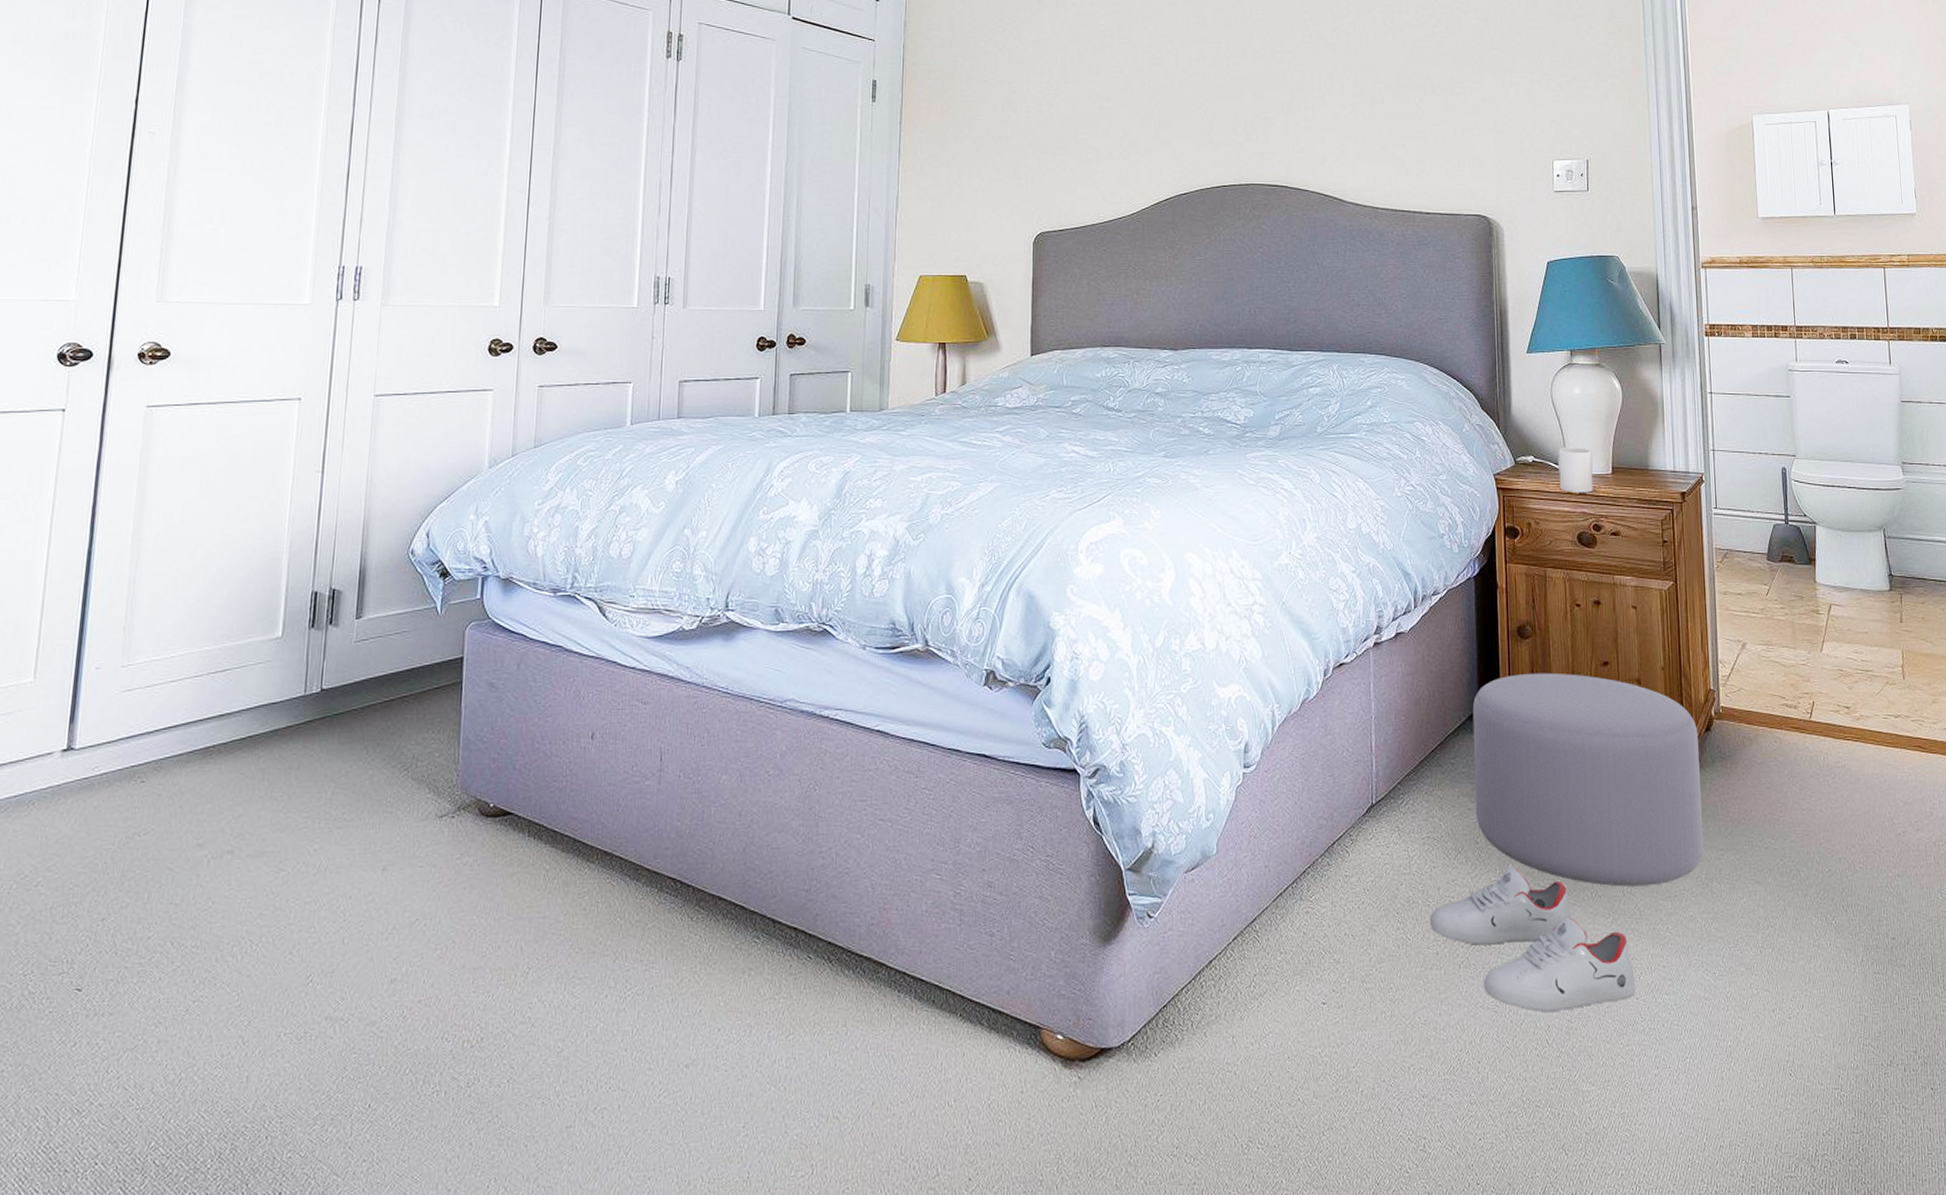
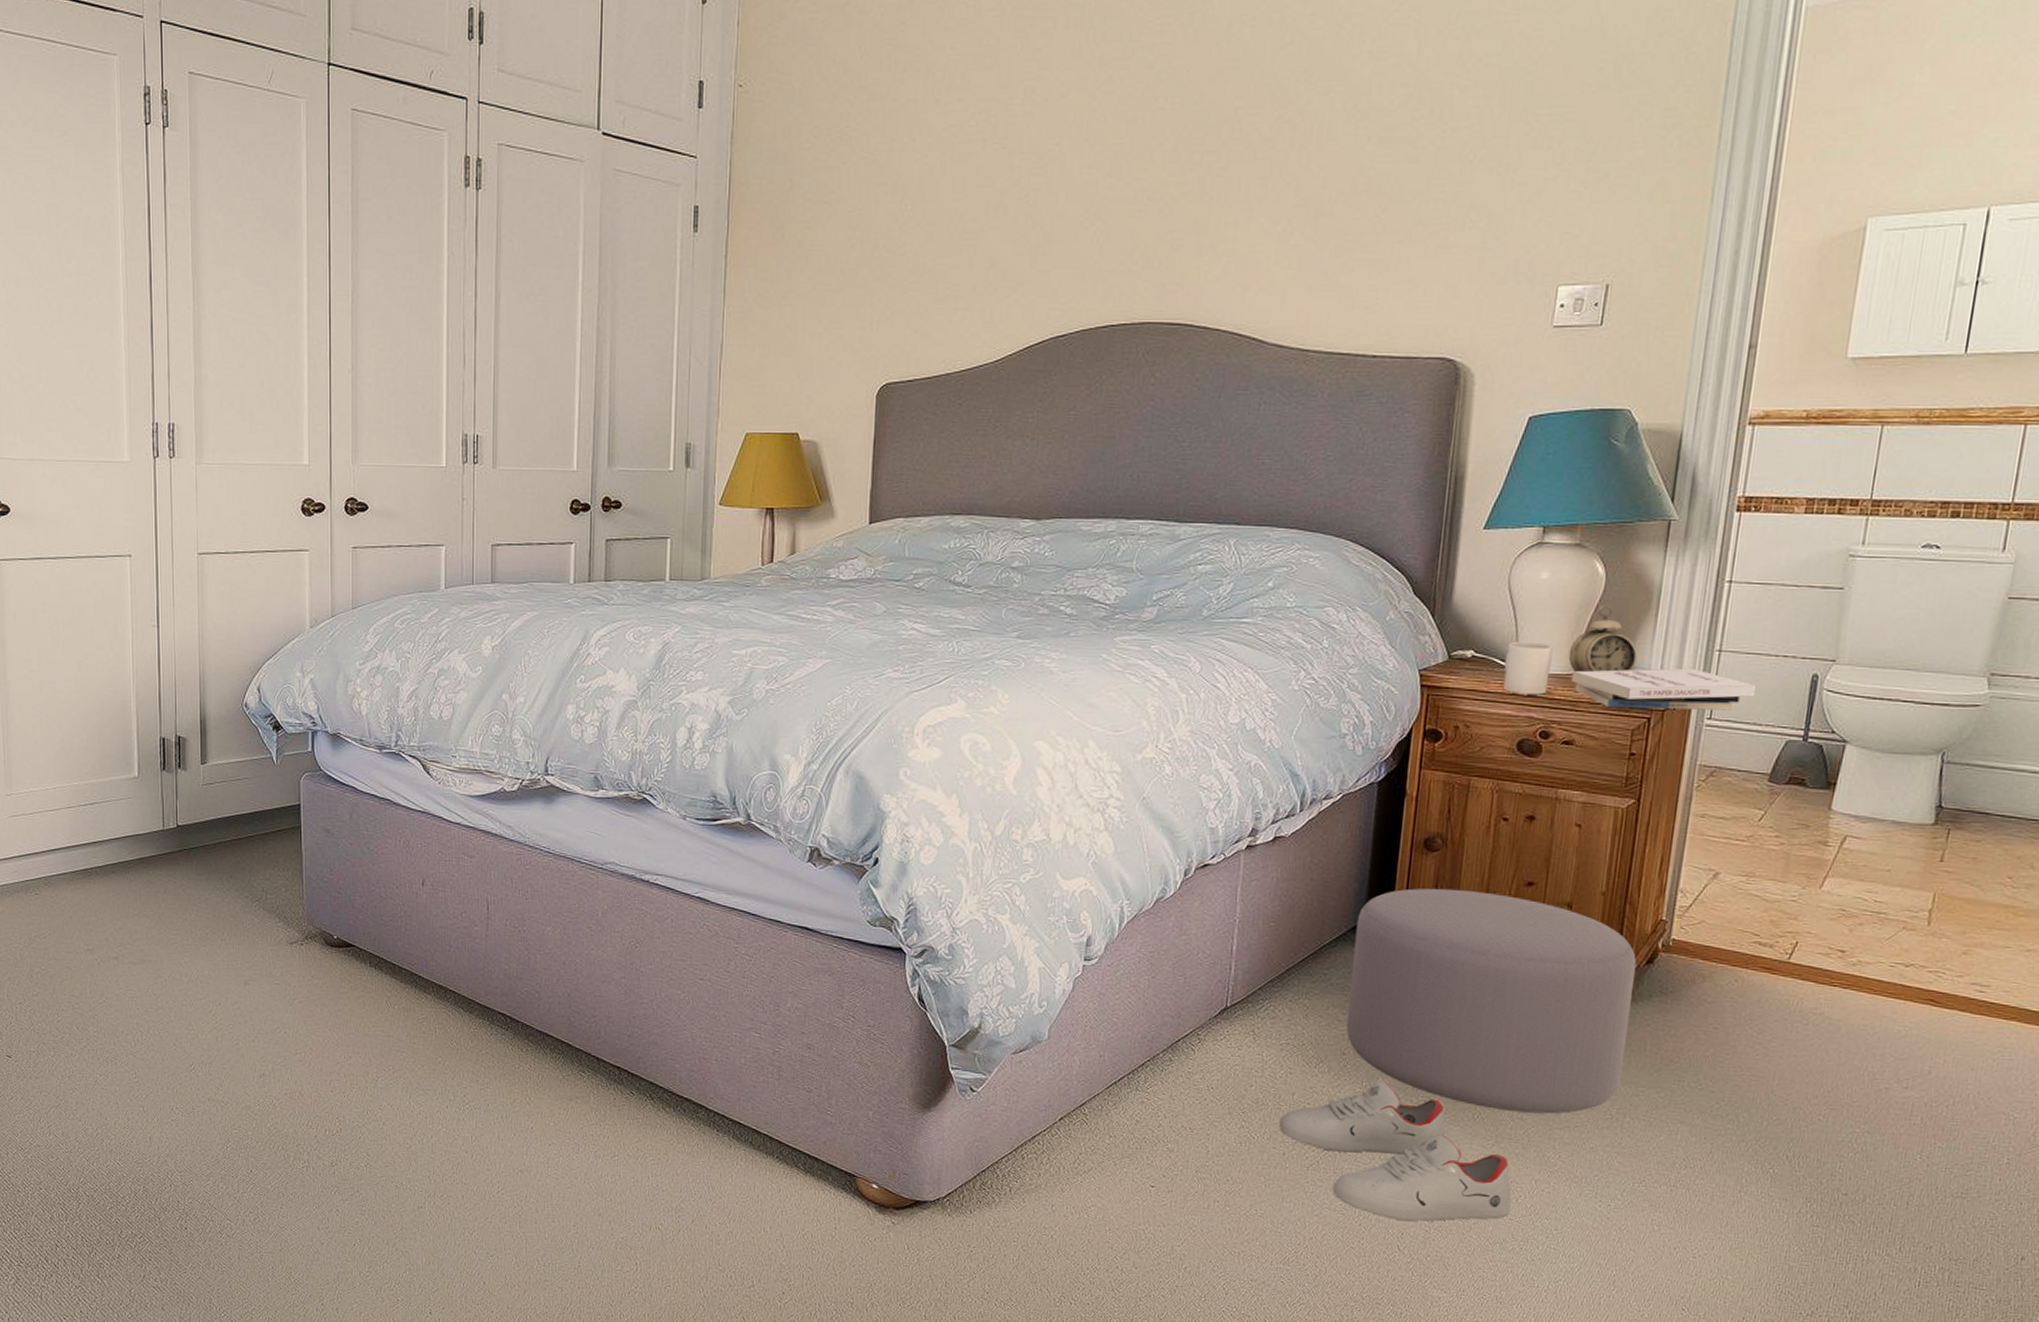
alarm clock: none [1604,414,1656,473] -> present [1568,604,1638,673]
books: none [1610,466,1745,502] -> present [1572,668,1757,711]

